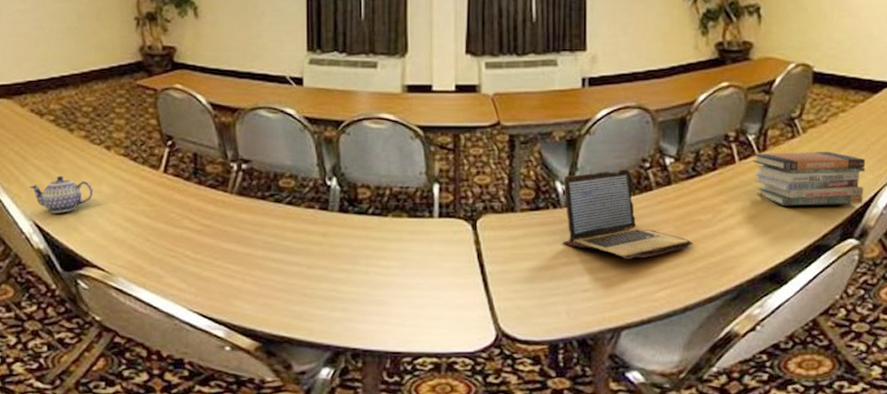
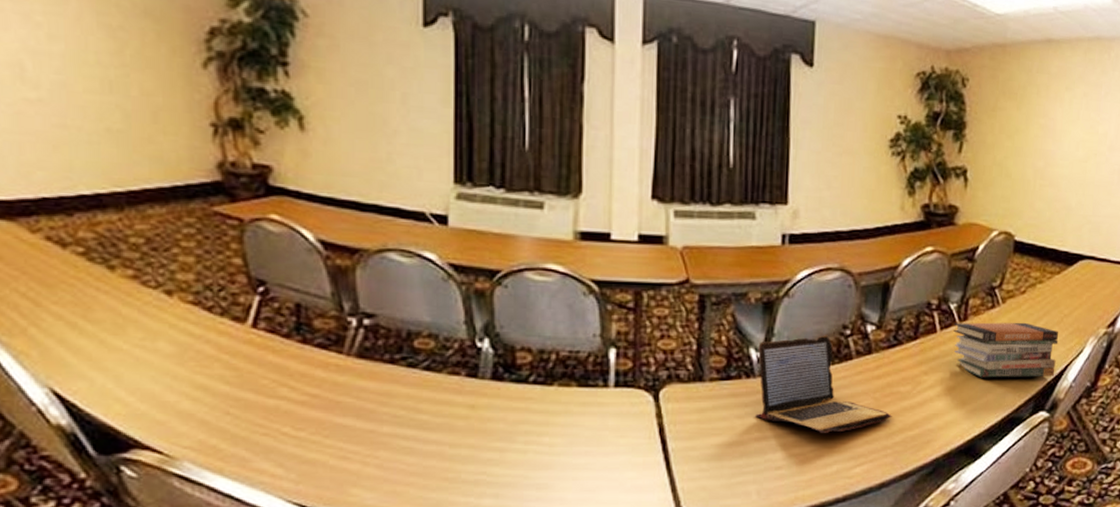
teapot: present [29,175,94,213] -> none [44,327,146,378]

